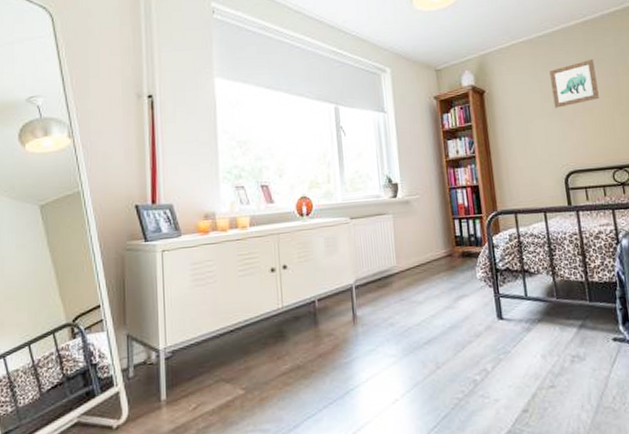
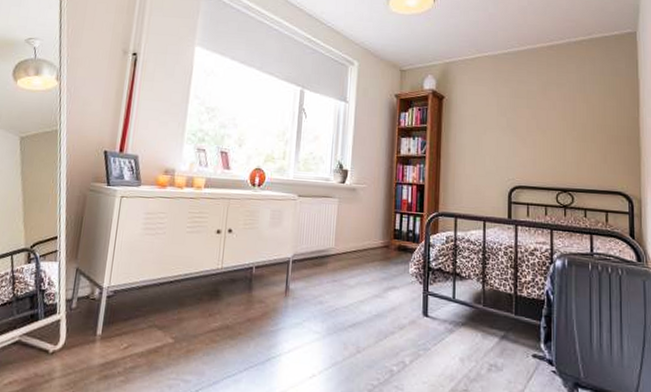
wall art: present [549,59,599,108] -> none [509,82,554,124]

